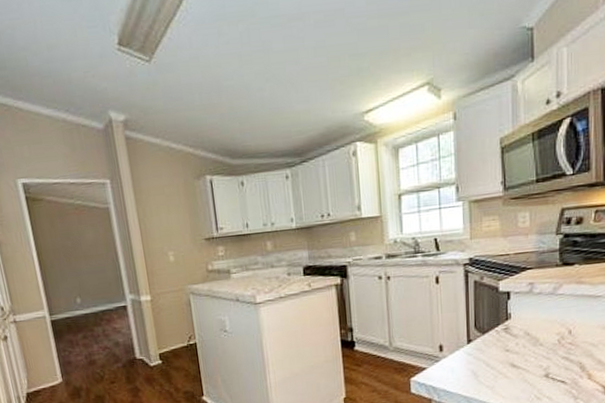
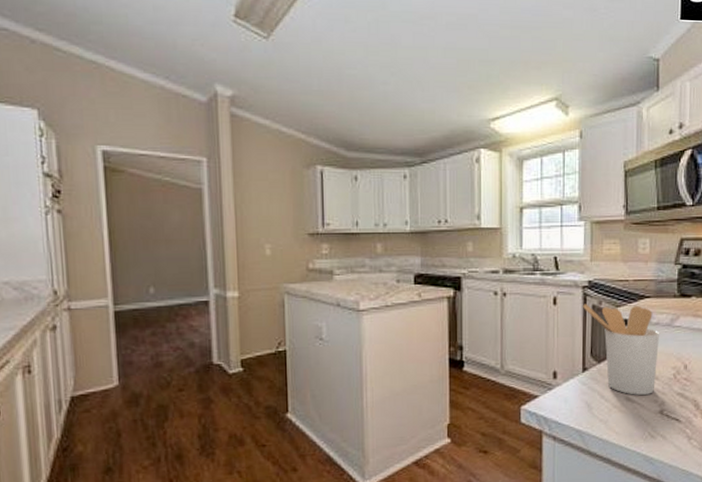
utensil holder: none [465,278,542,362] -> present [583,304,659,395]

